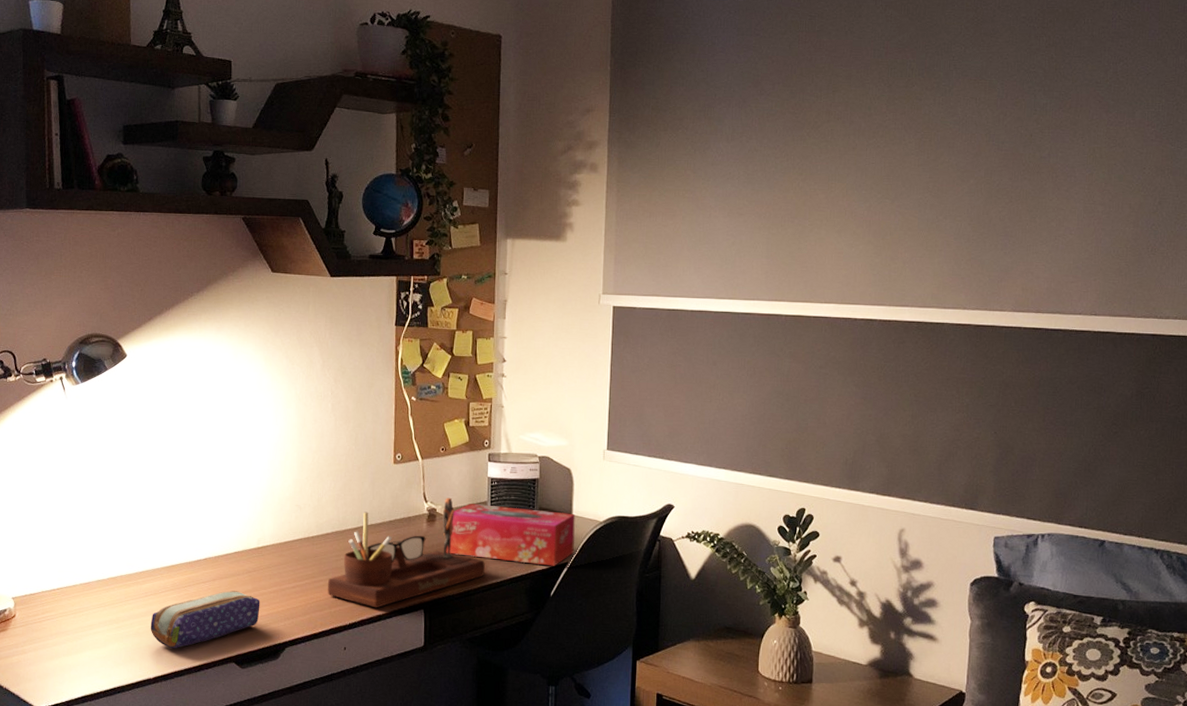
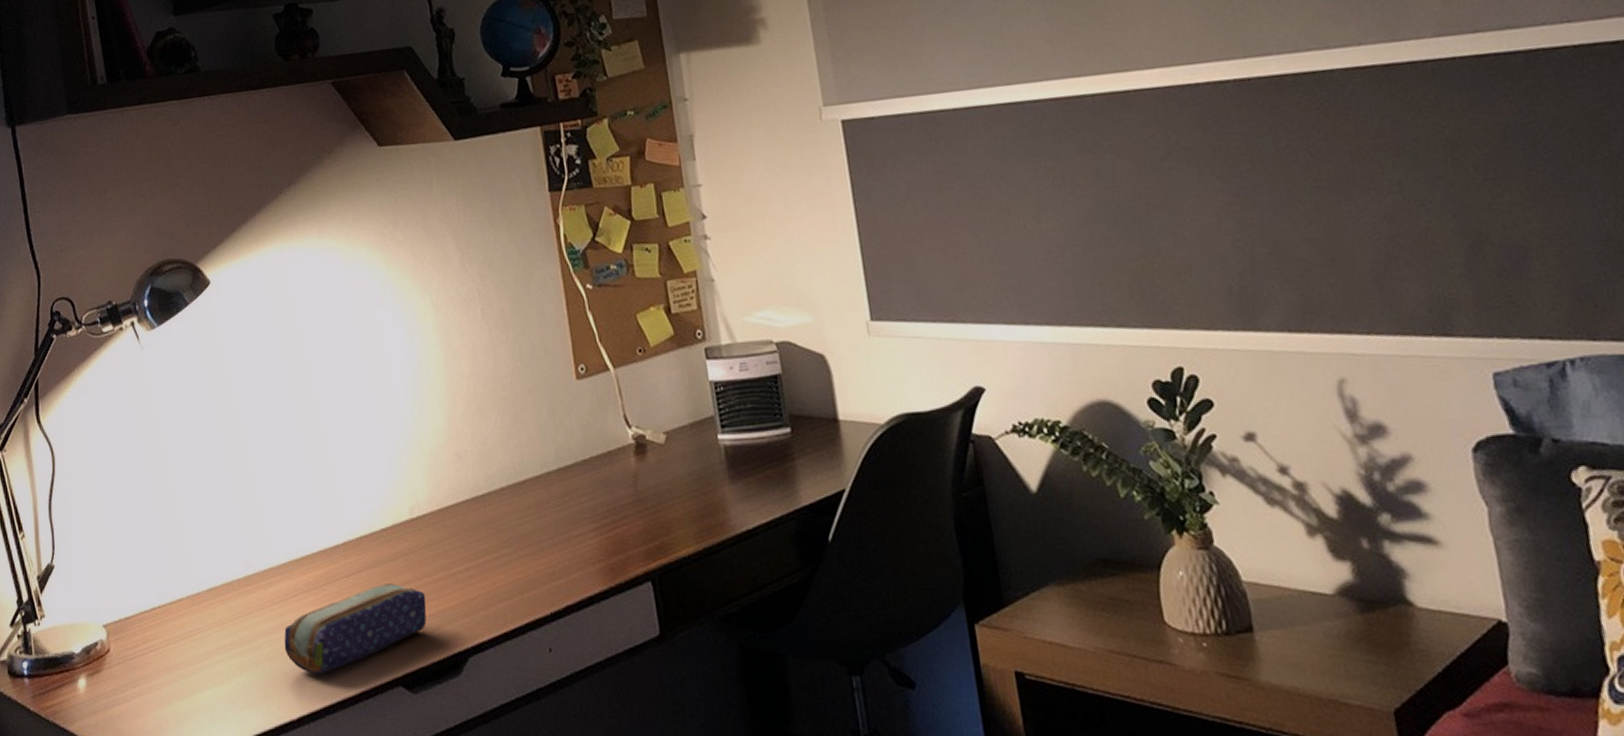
desk organizer: present [328,497,485,608] -> none [512,416,729,587]
tissue box: present [446,504,575,566] -> none [668,417,851,498]

